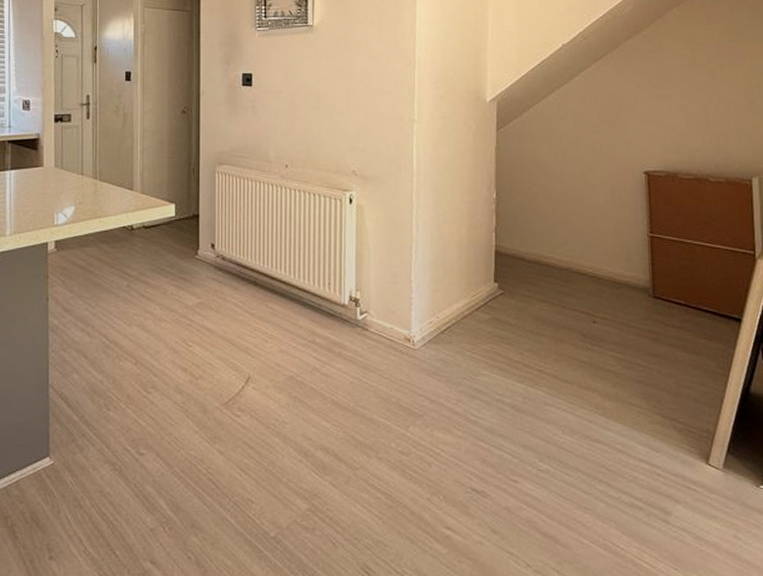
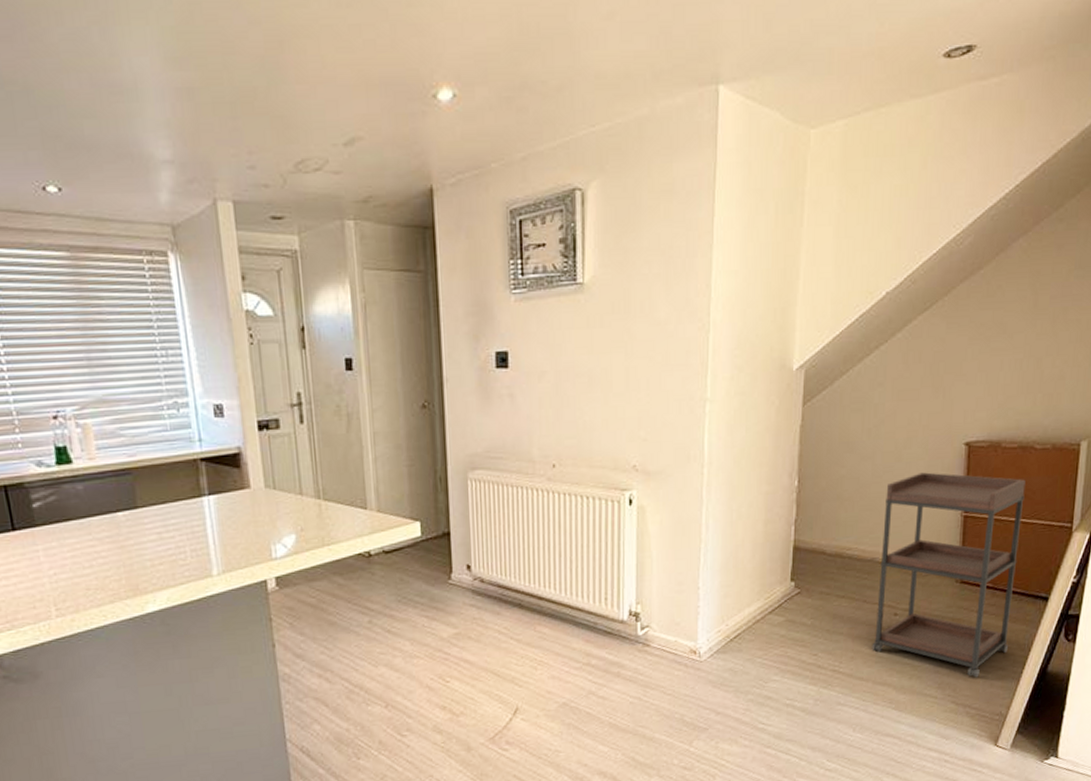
shelving unit: none [574,195,708,392] -> present [871,472,1026,678]

